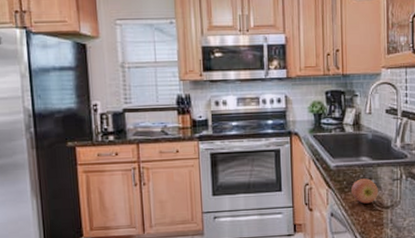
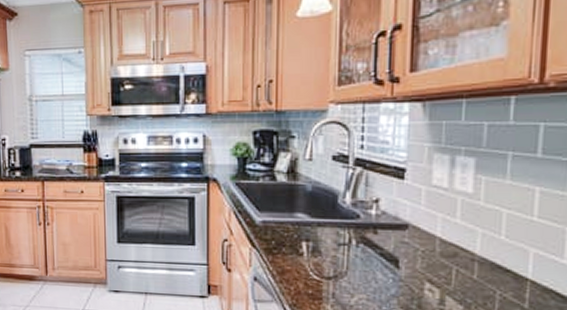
apple: present [351,178,378,204] -> none [281,239,317,271]

